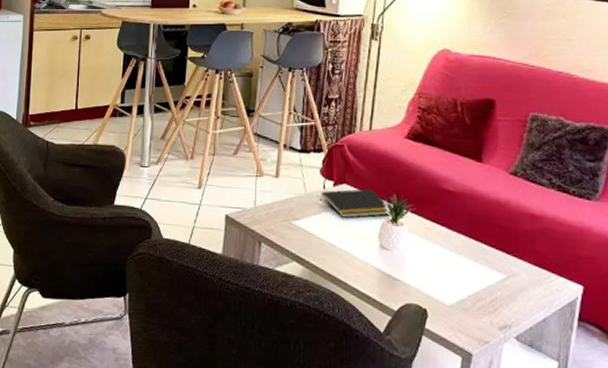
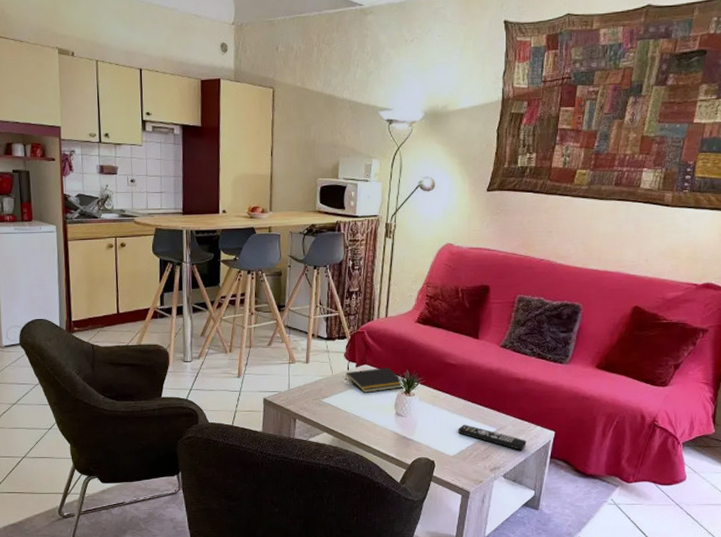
remote control: none [457,266,546,306] -> present [458,424,526,450]

